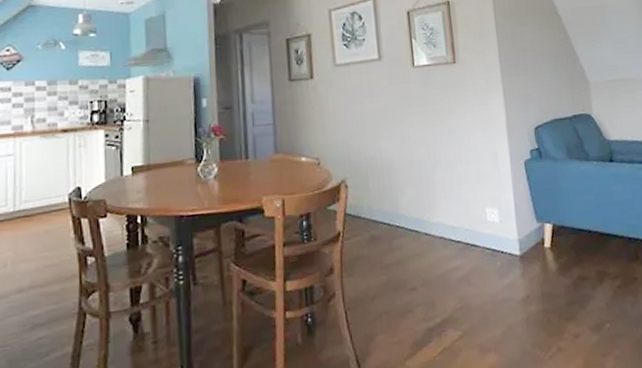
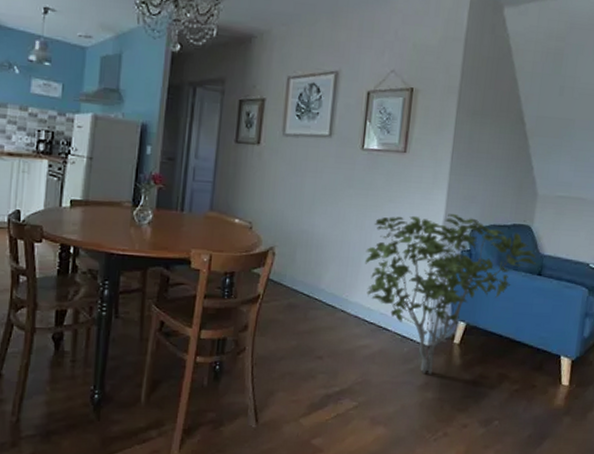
shrub: none [437,115,607,286] -> present [364,214,538,375]

